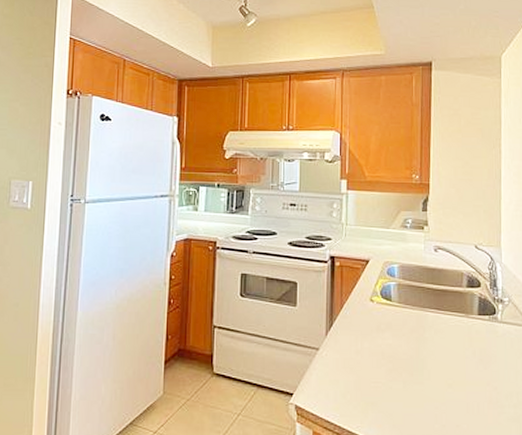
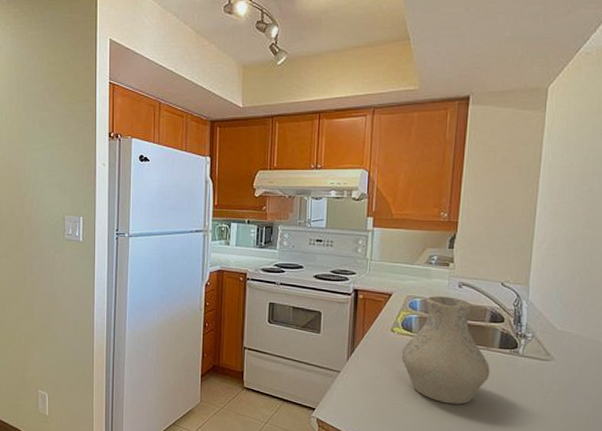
vase: none [383,261,472,379] -> present [402,296,490,405]

